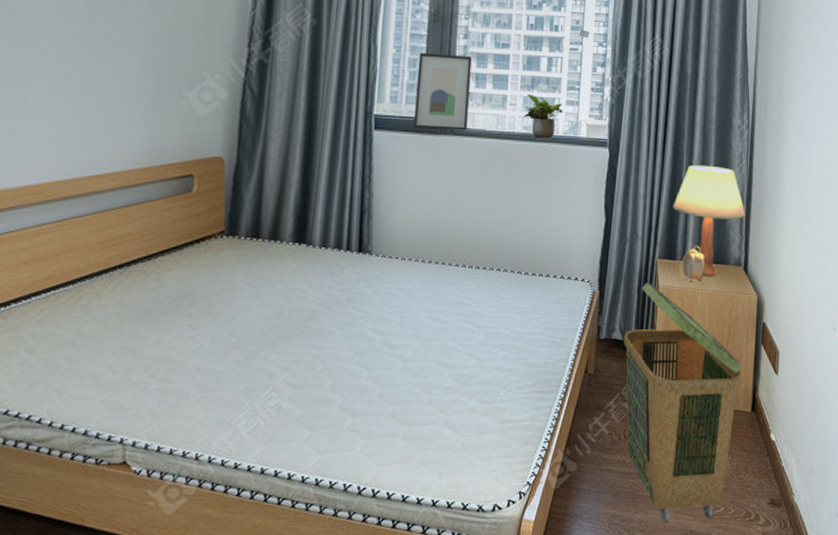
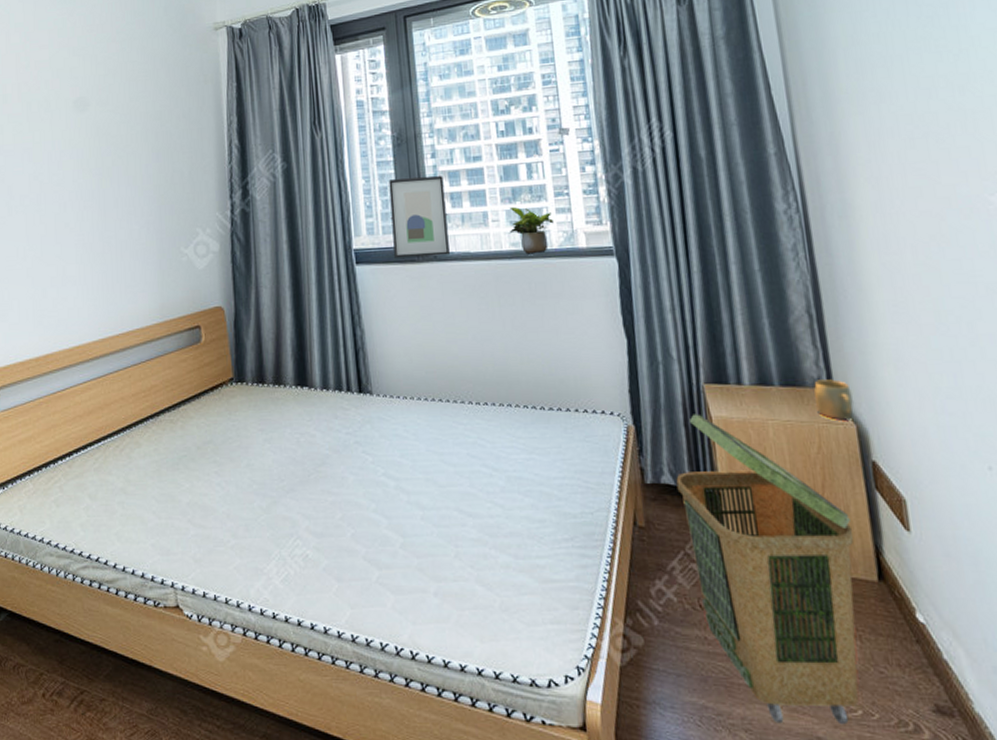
table lamp: present [672,163,746,277] -> none [711,260,818,404]
alarm clock: present [681,246,706,283] -> none [737,365,773,412]
mug: none [733,260,759,290] -> present [813,379,854,419]

